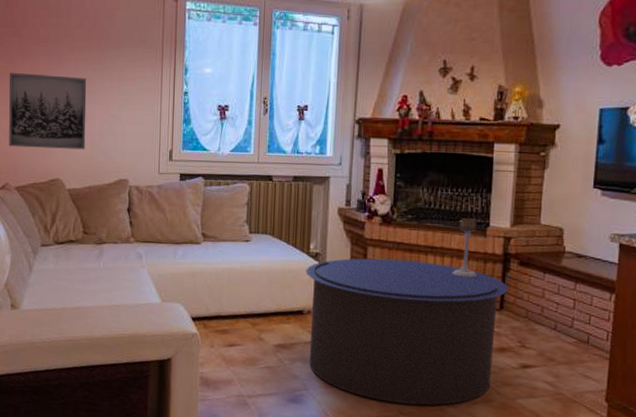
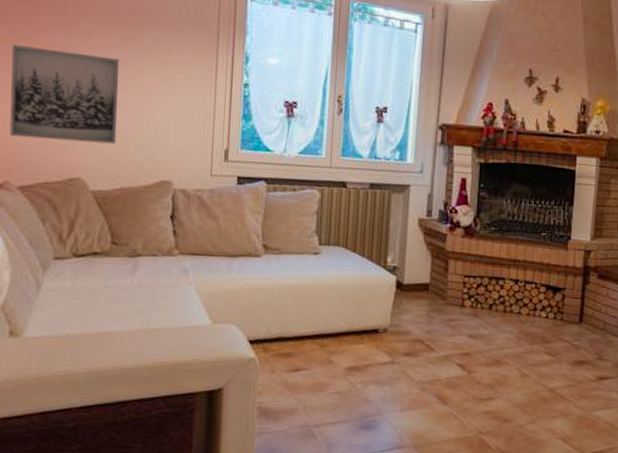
coffee table: present [306,258,508,406] -> none [382,272,587,423]
candle holder: present [452,218,477,278] -> none [534,231,558,291]

